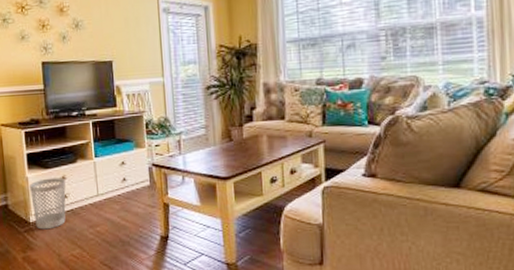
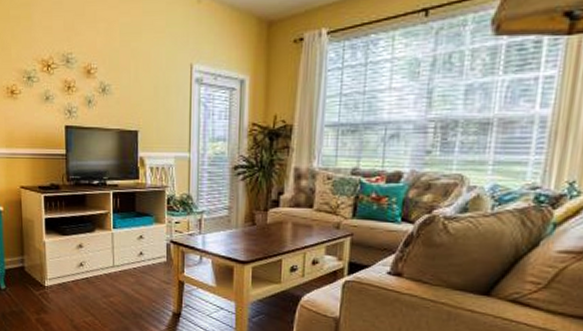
wastebasket: present [30,178,66,230] -> none [47,245,82,295]

